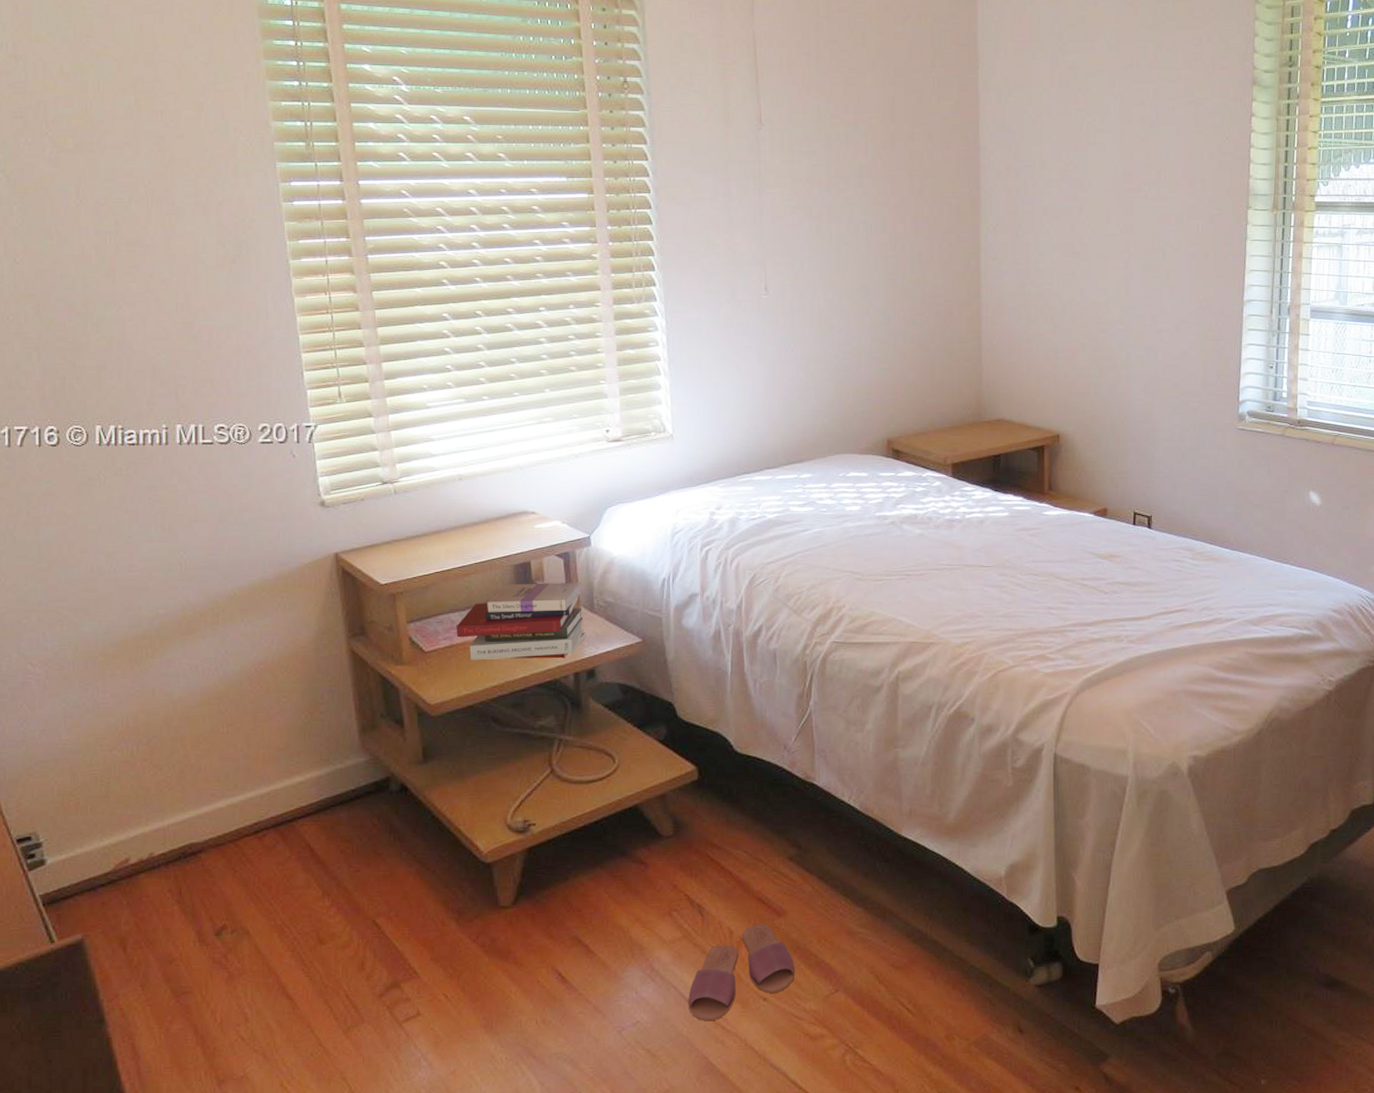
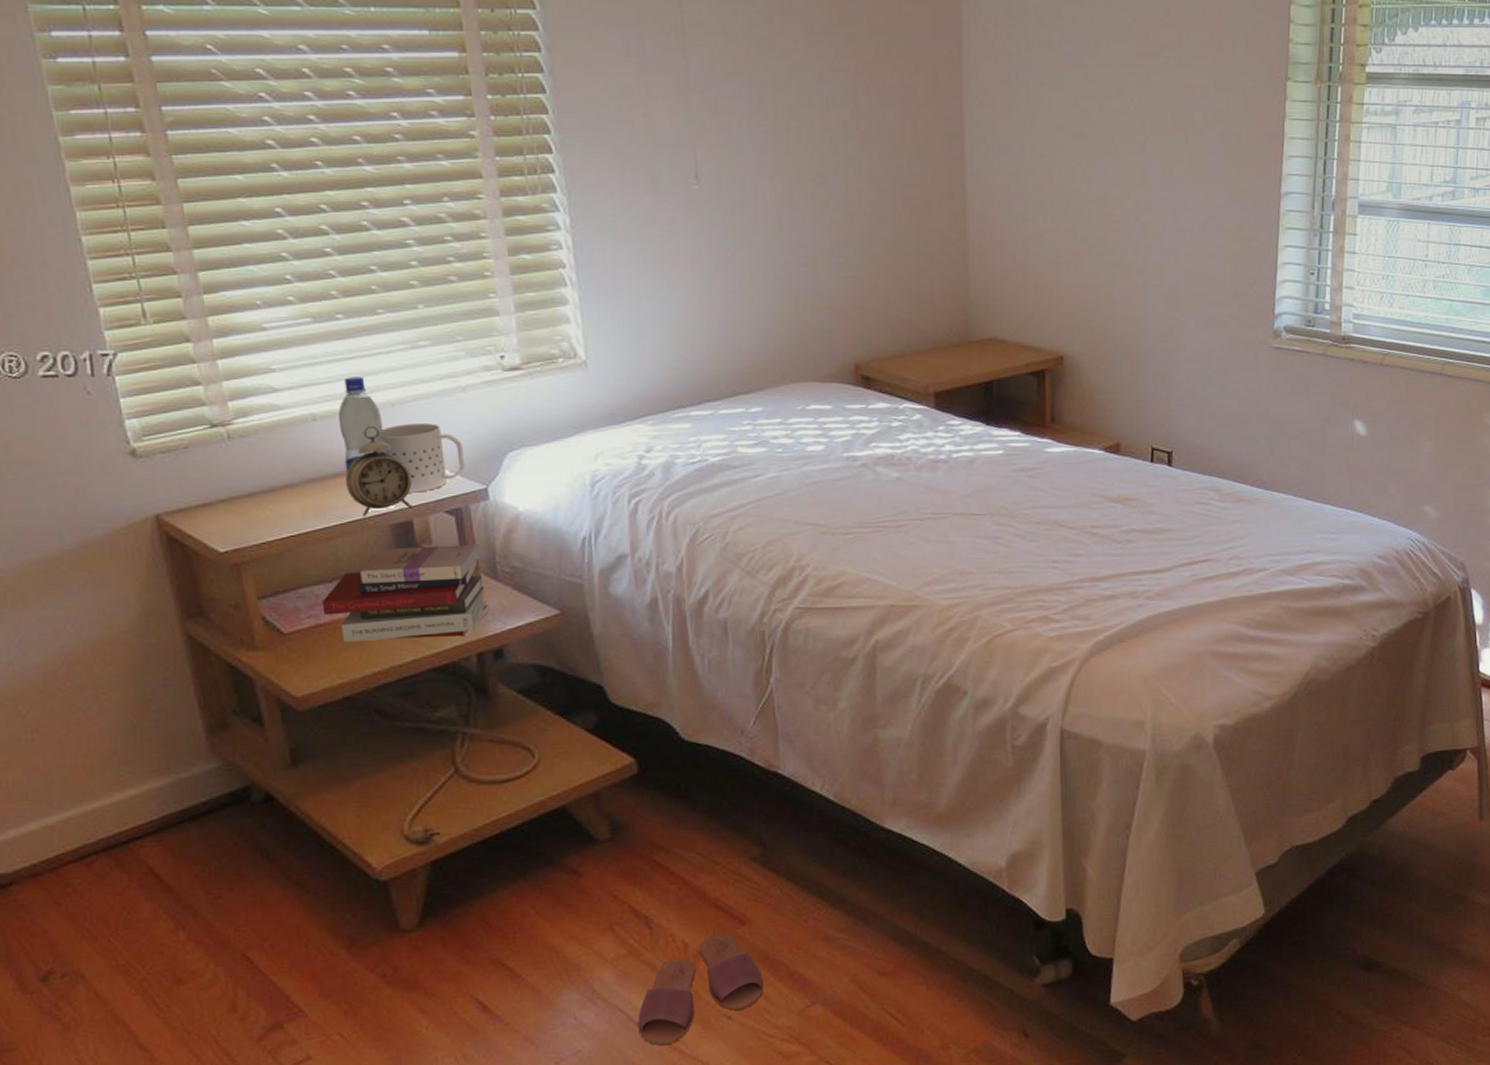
bottle: none [478,445,513,548] -> present [337,377,385,505]
alarm clock: none [480,484,532,558] -> present [344,425,413,517]
mug: none [510,484,574,539] -> present [380,423,466,493]

